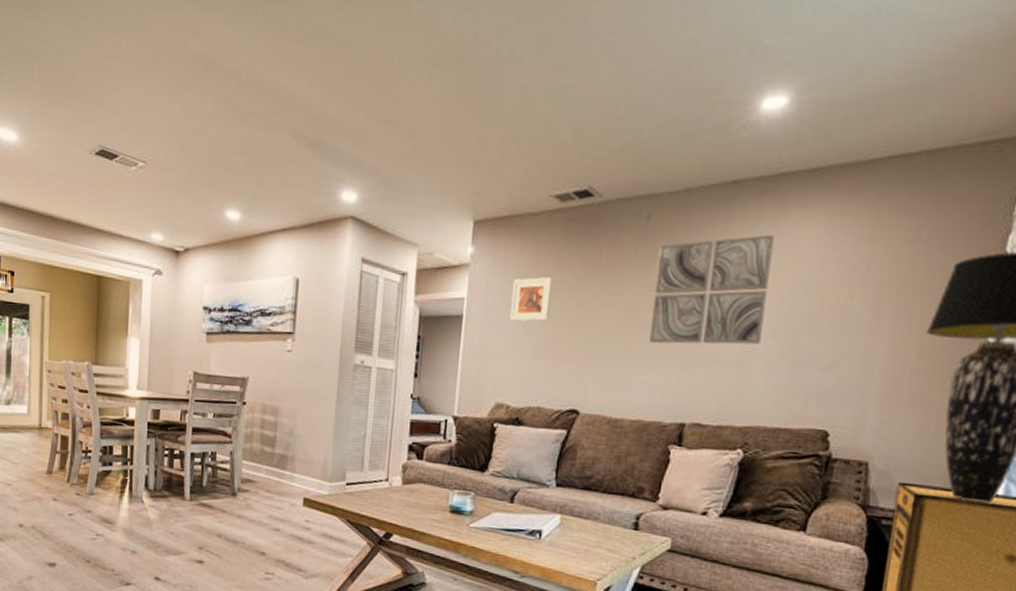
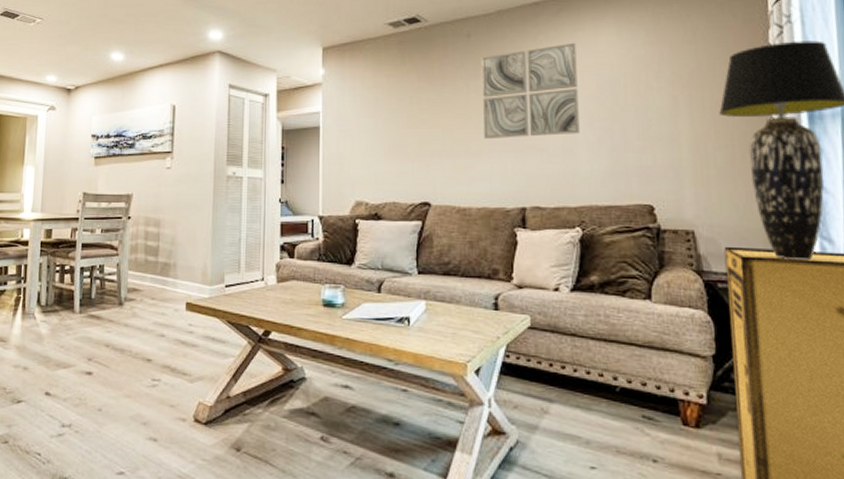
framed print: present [509,277,554,322] -> none [360,90,395,128]

